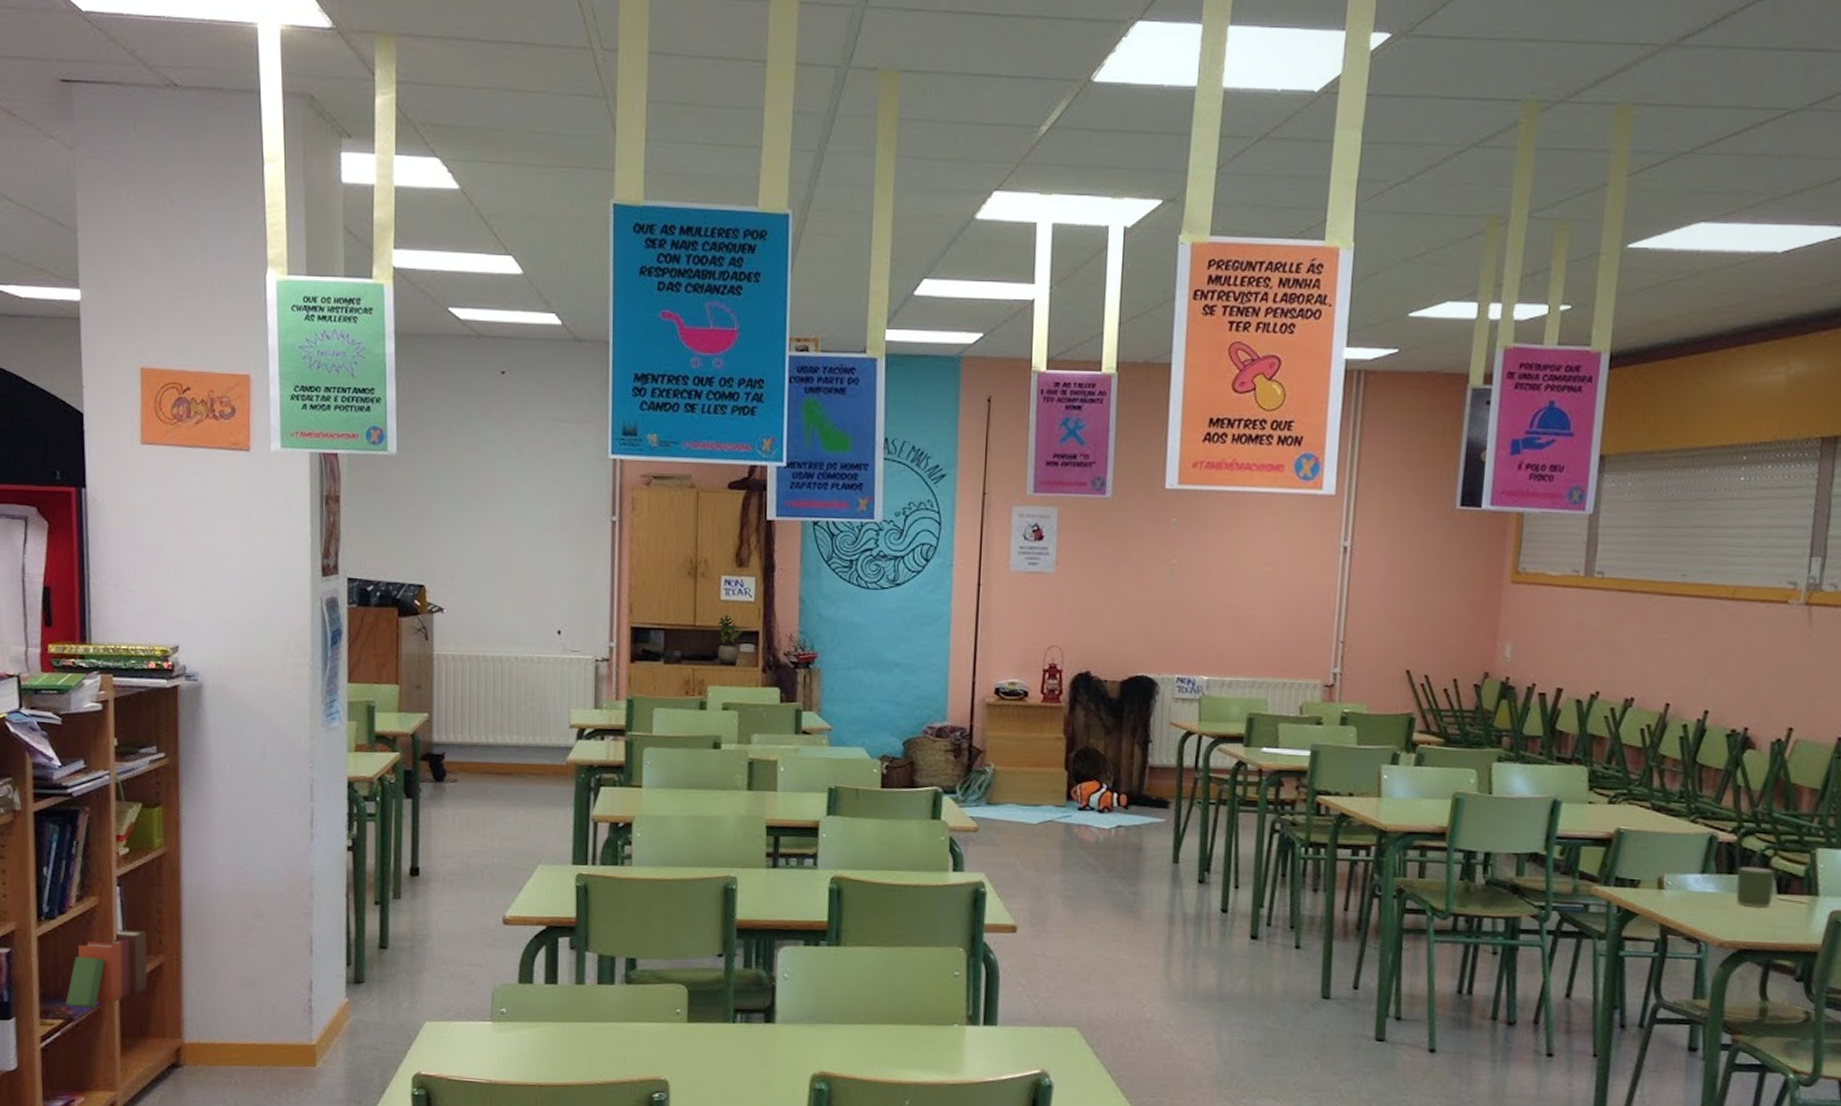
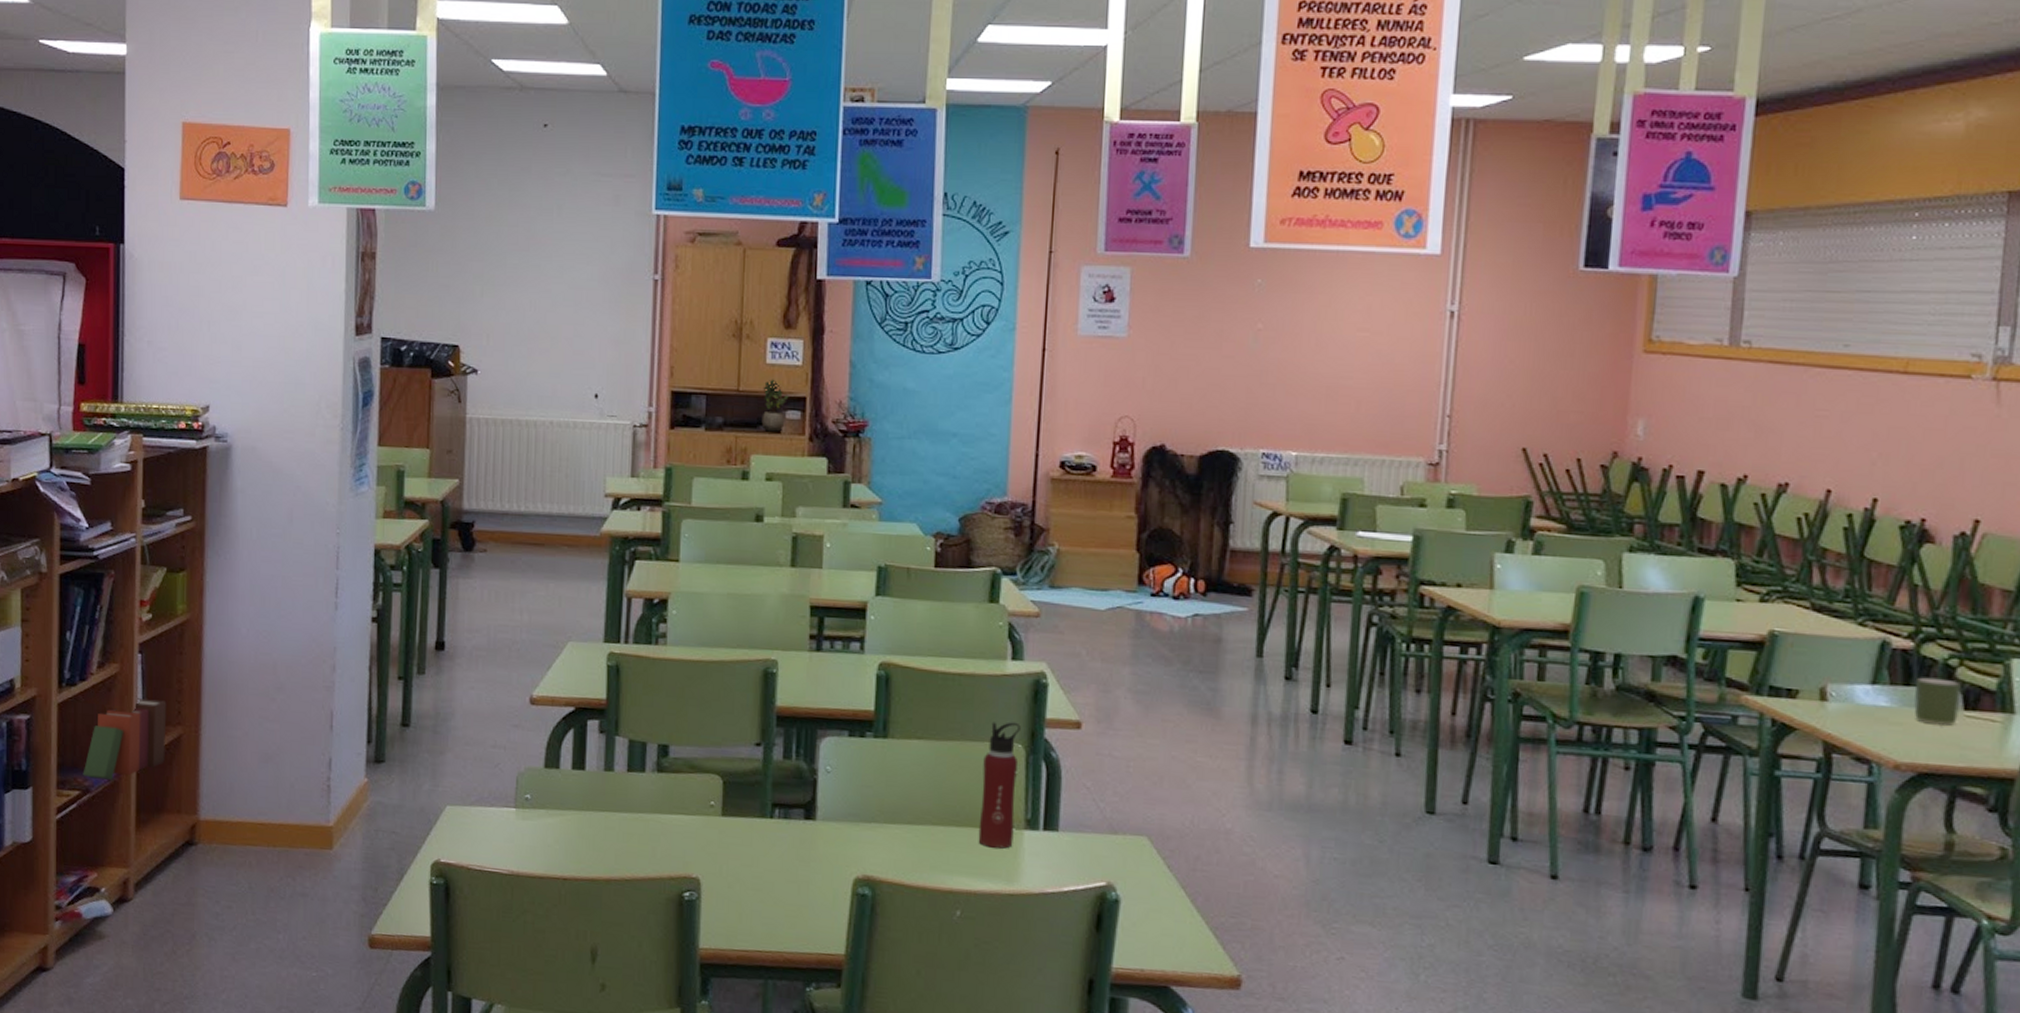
water bottle: none [924,928,962,1043] -> present [978,722,1021,849]

